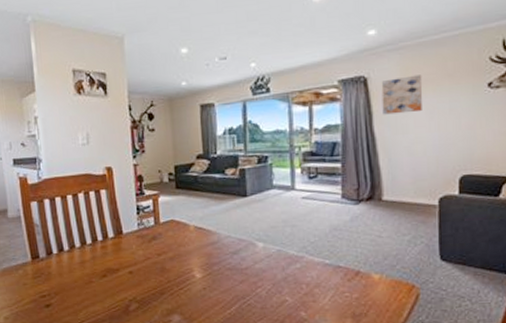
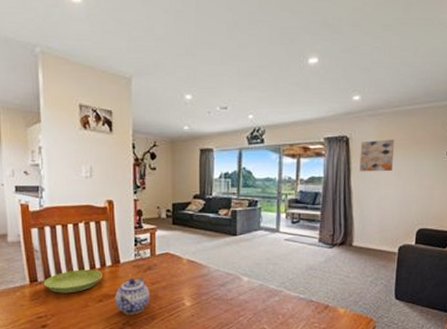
saucer: none [46,242,106,270] -> present [44,269,103,293]
teapot: none [119,249,157,291] -> present [115,278,151,315]

